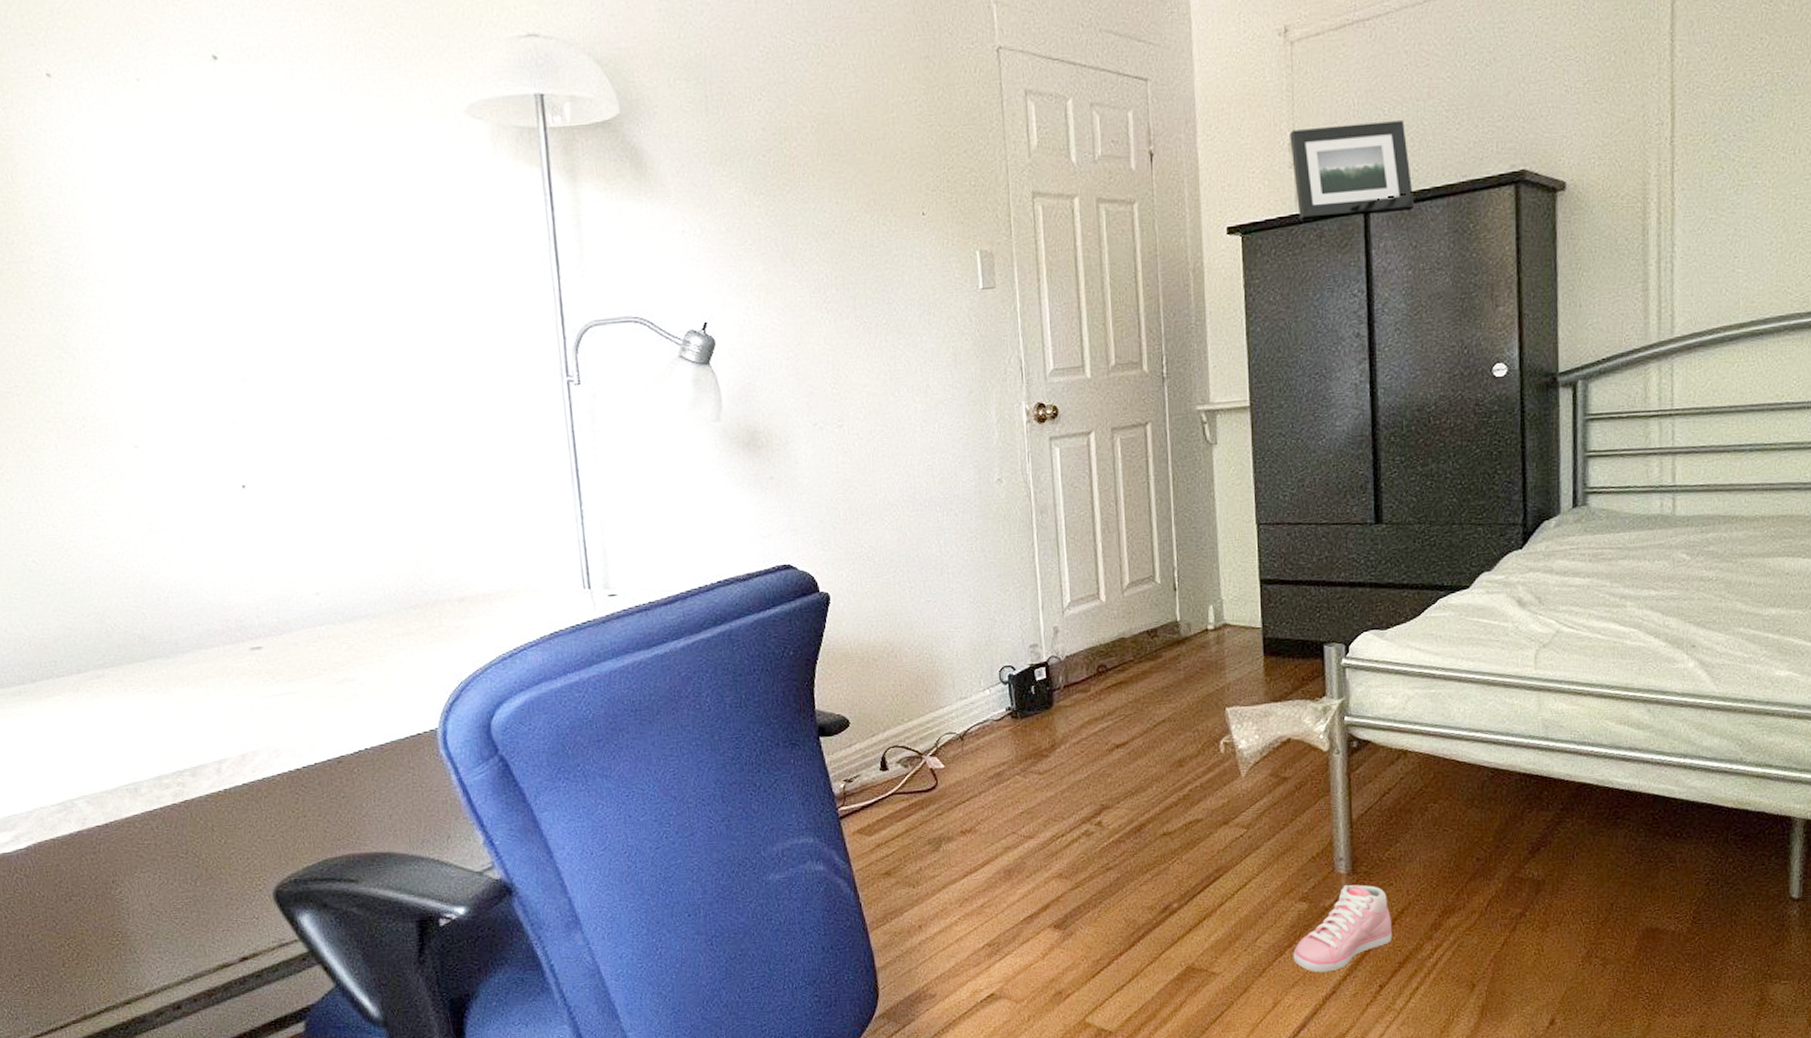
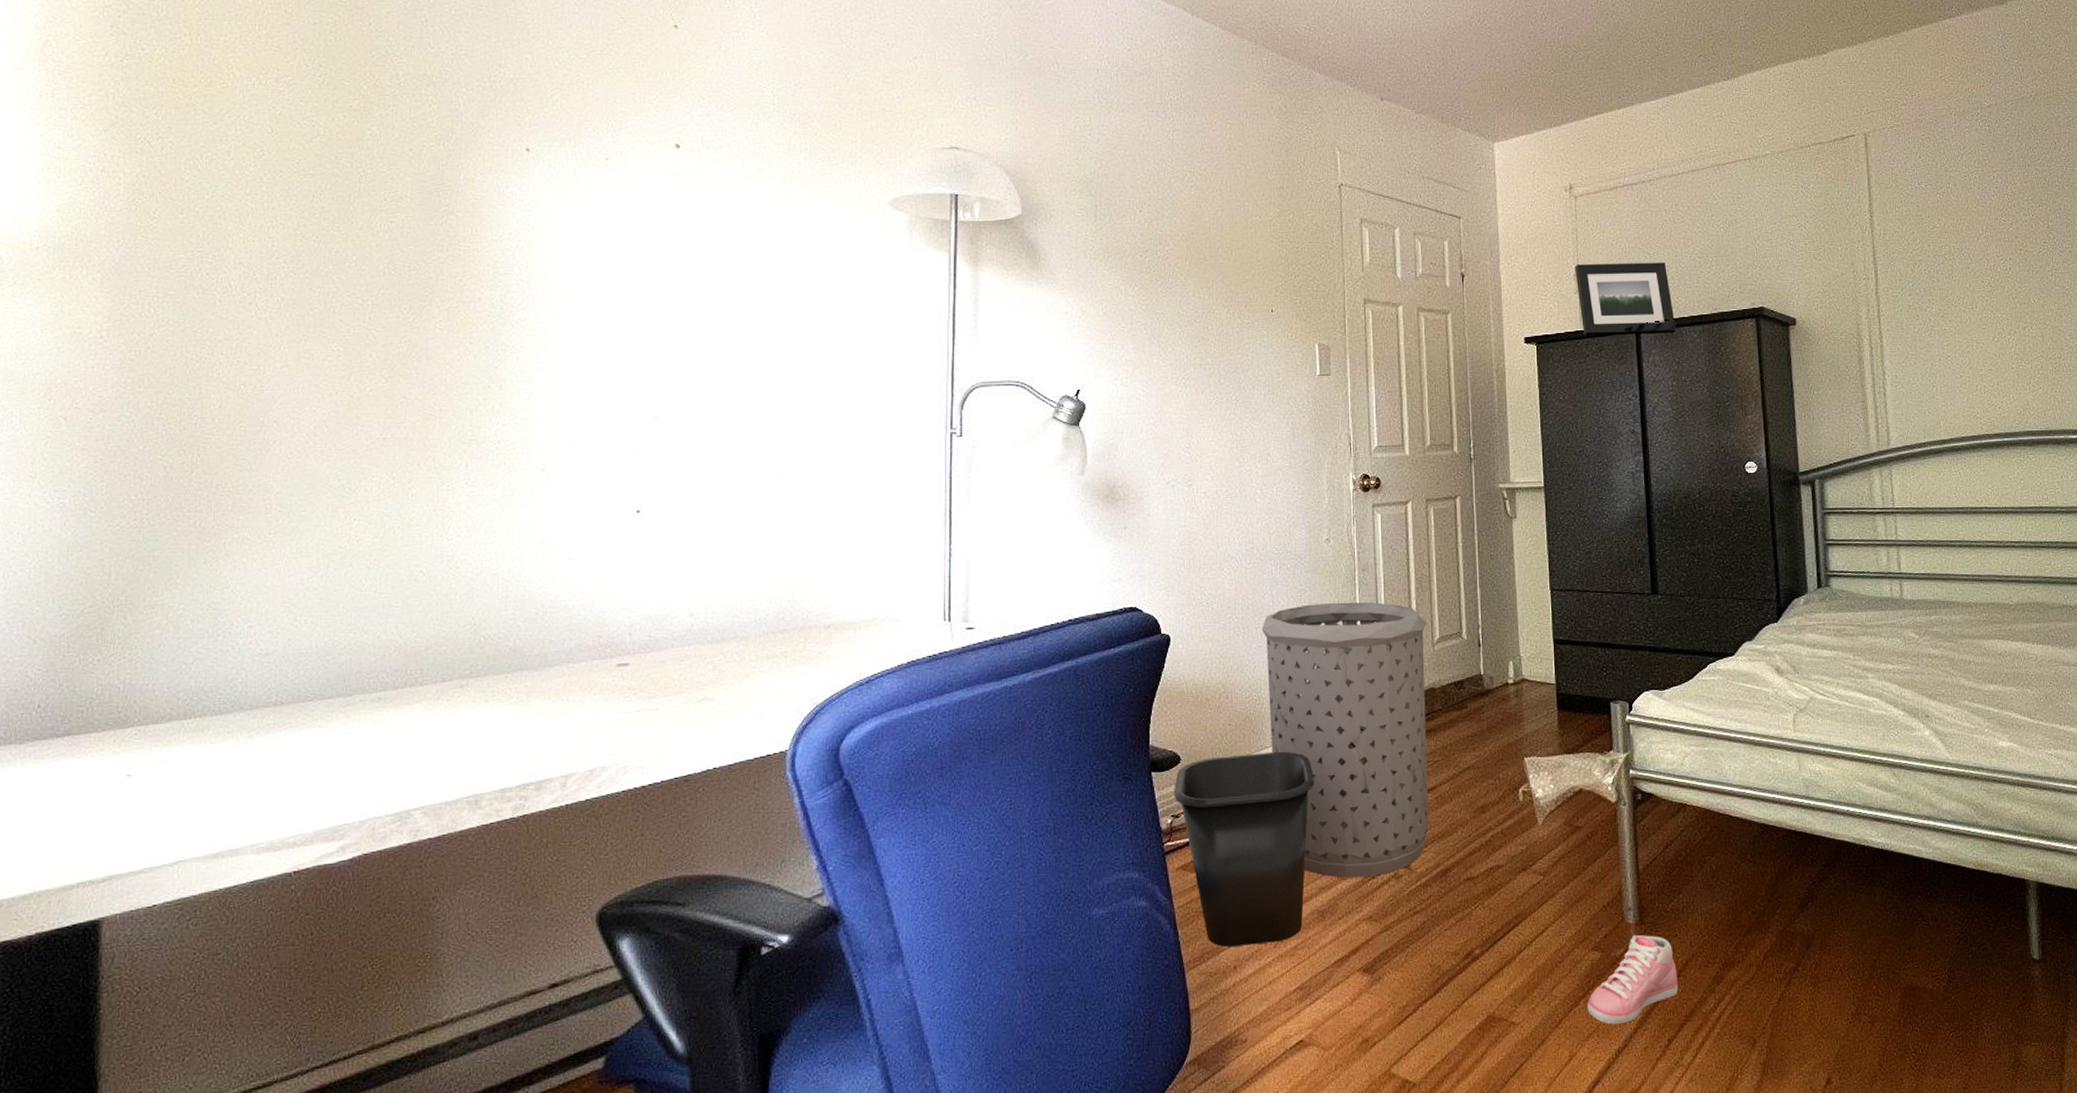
waste bin: none [844,710,995,907] -> present [1174,751,1314,947]
laundry basket: none [929,547,1121,837] -> present [1261,602,1429,878]

